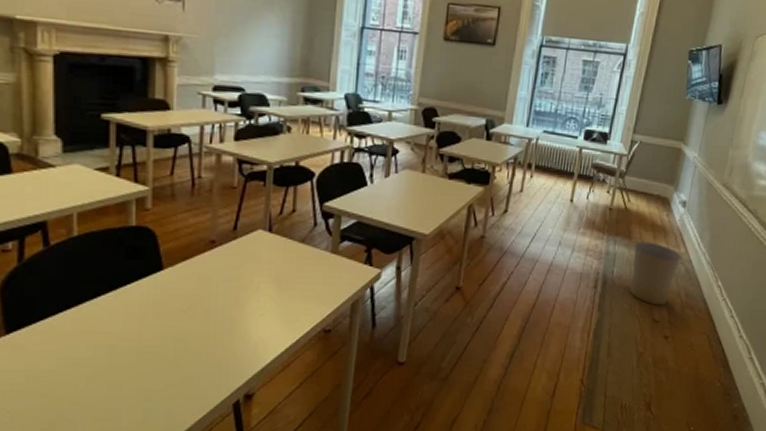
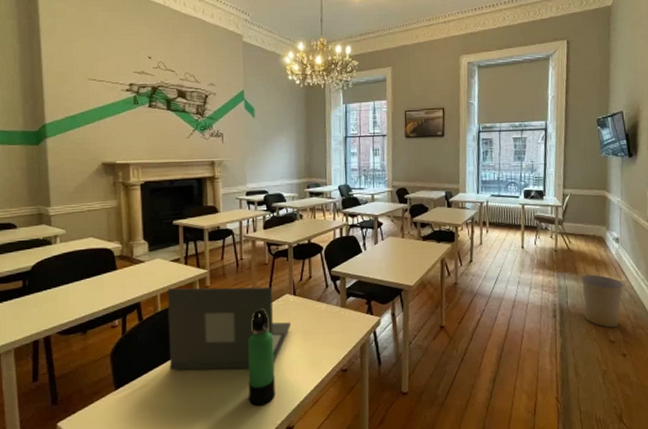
laptop: none [86,207,262,320] -> present [167,286,291,371]
thermos bottle: none [196,246,236,366] -> present [248,309,275,406]

